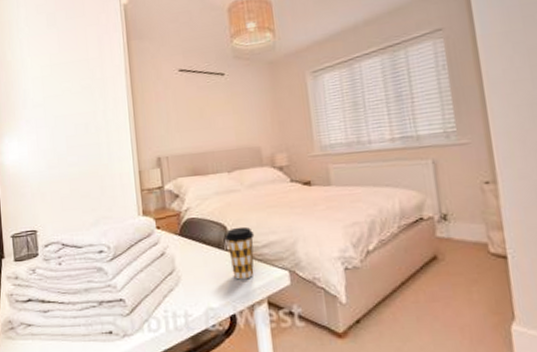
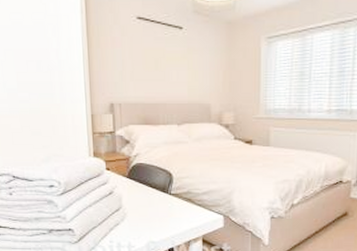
coffee cup: present [224,226,255,280] -> none [169,175,197,220]

